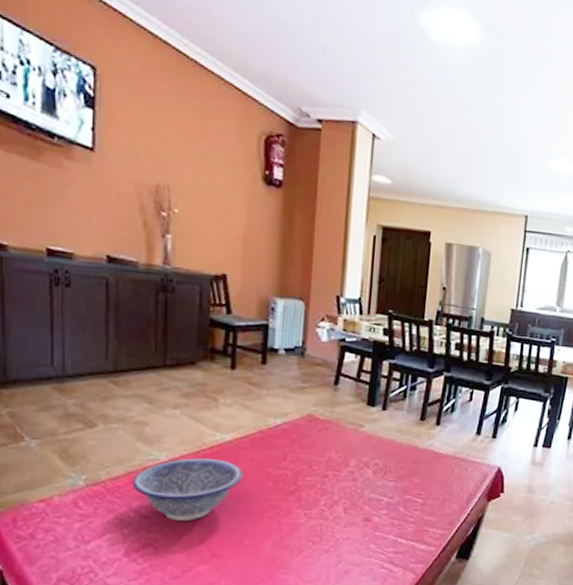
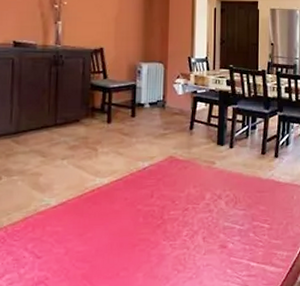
decorative bowl: present [132,458,243,521] -> none [28,200,118,258]

